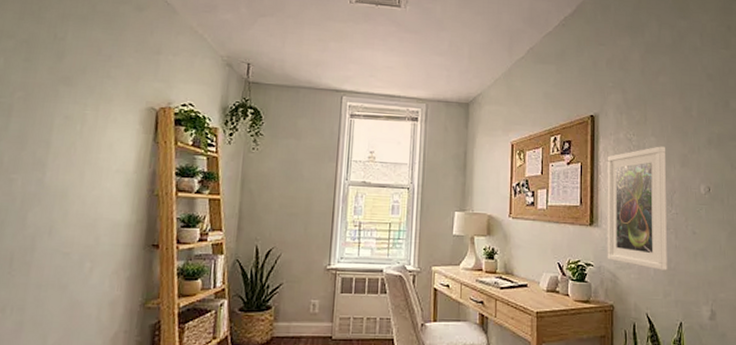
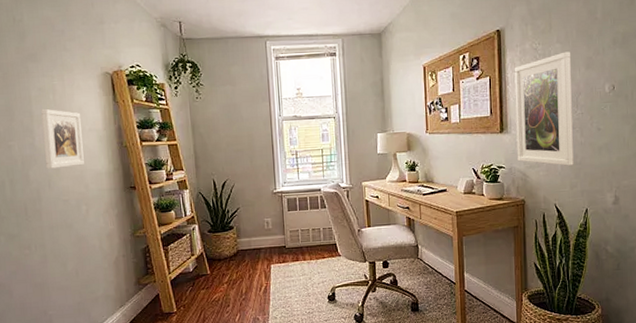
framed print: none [50,139,111,213] -> present [41,108,84,169]

